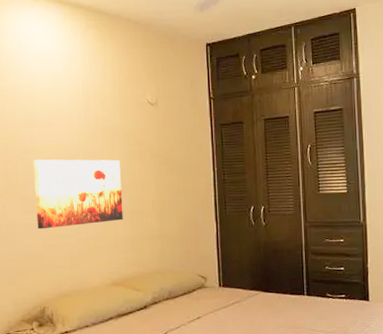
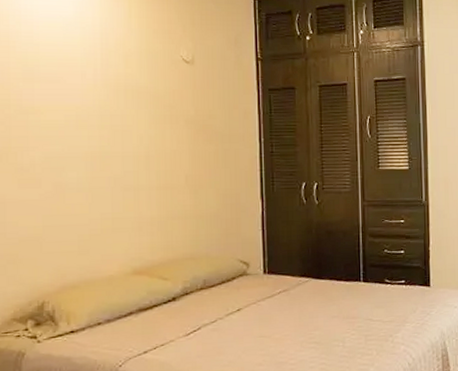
wall art: present [34,159,123,229] -> none [33,121,149,207]

